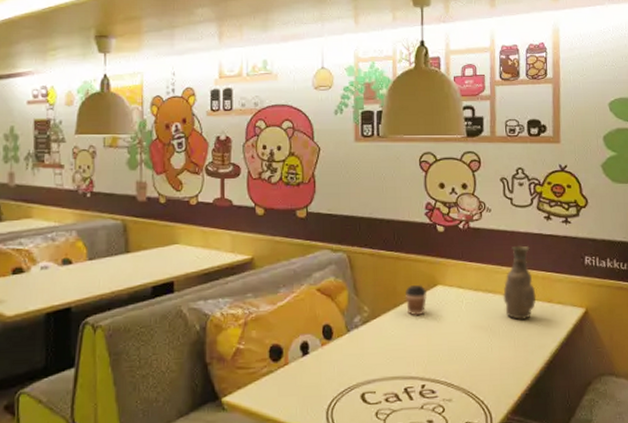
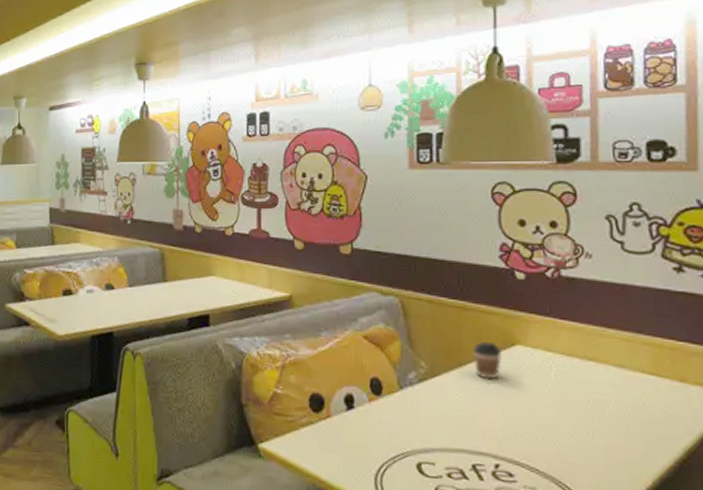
vase: present [502,245,536,320] -> none [608,303,661,400]

